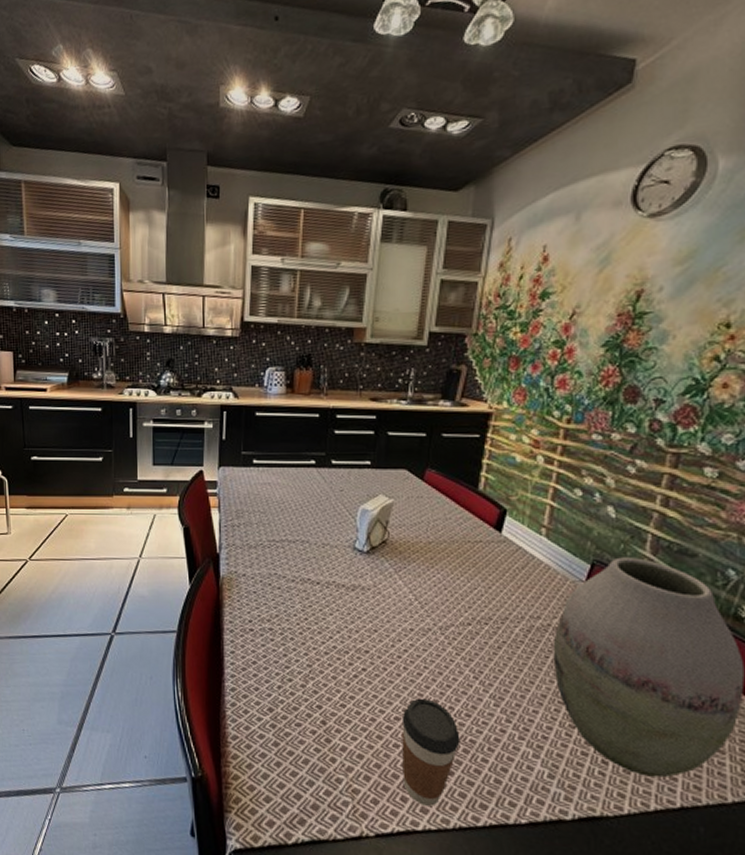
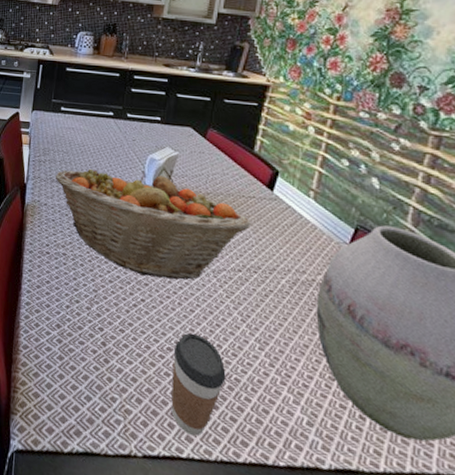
fruit basket: none [252,525,479,643] -> present [55,168,251,280]

